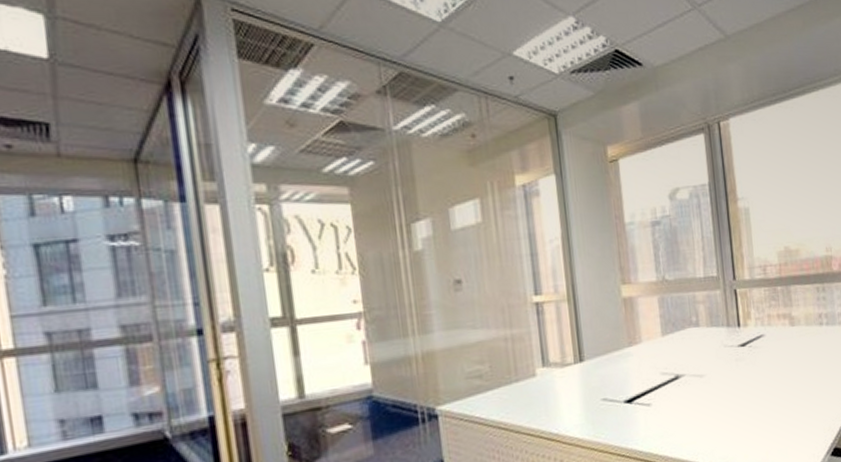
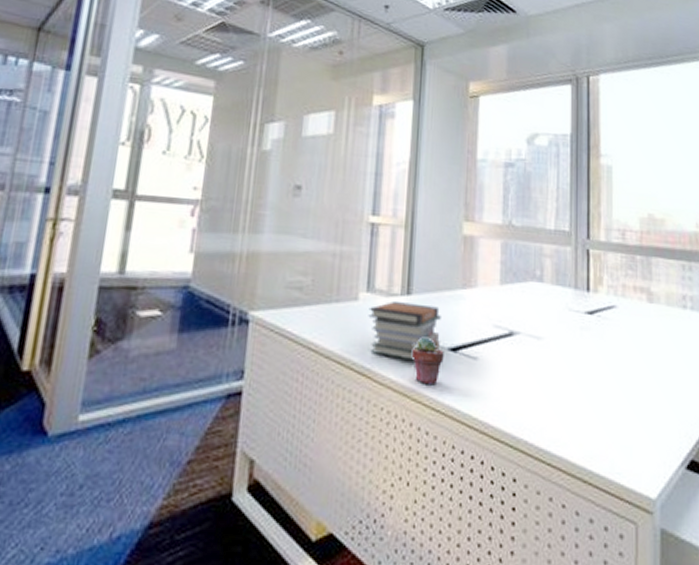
book stack: none [547,367,616,420] -> present [368,301,441,361]
potted succulent: none [592,395,622,436] -> present [411,337,444,386]

